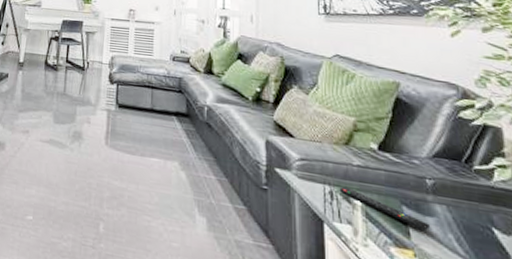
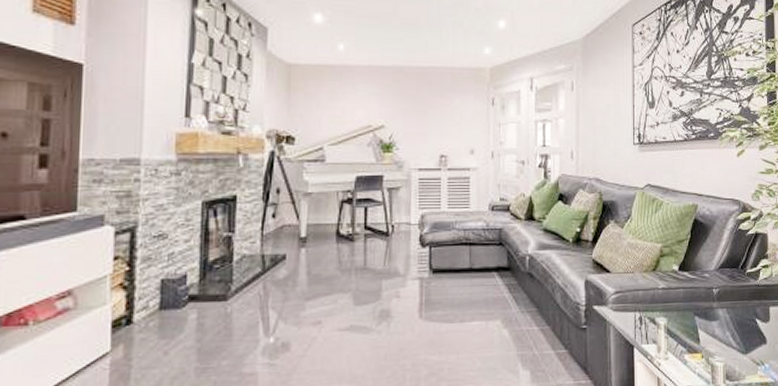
remote control: present [339,186,430,232] -> none [647,309,714,335]

